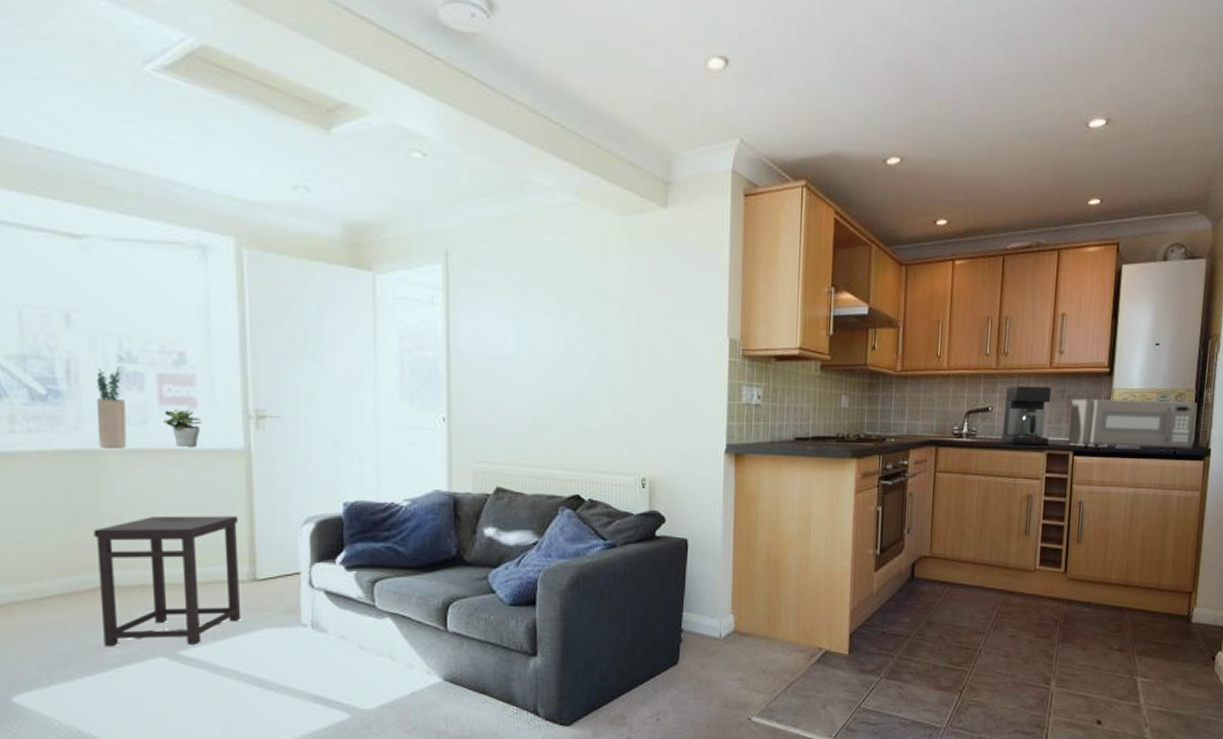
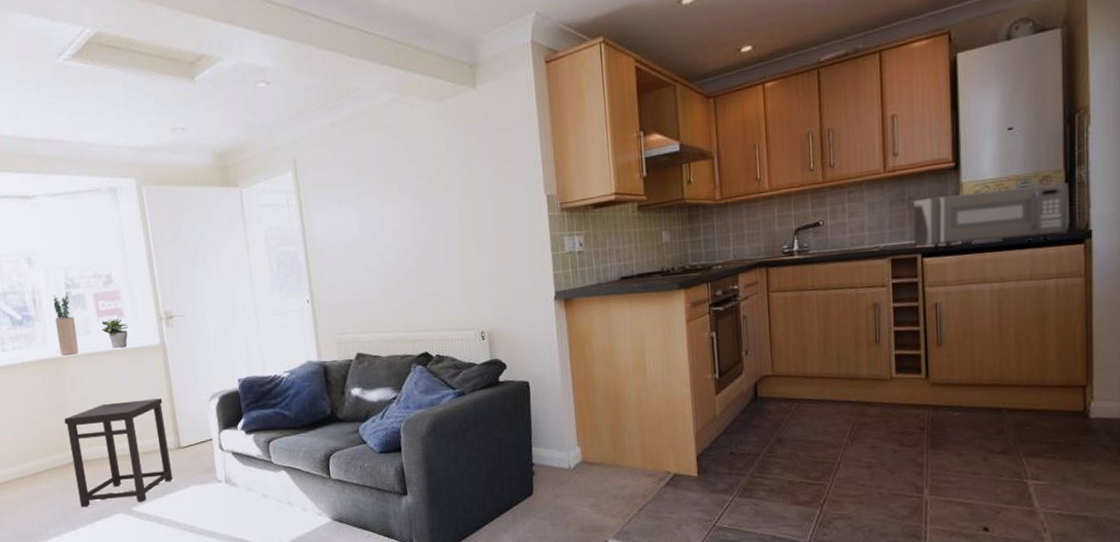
coffee maker: present [1001,386,1052,446] -> none [836,191,892,256]

